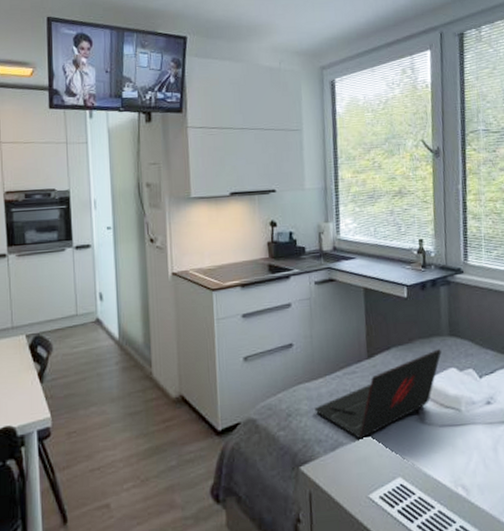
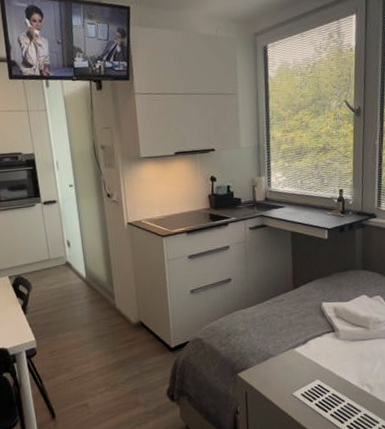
laptop: present [314,349,442,439] -> none [249,280,355,352]

